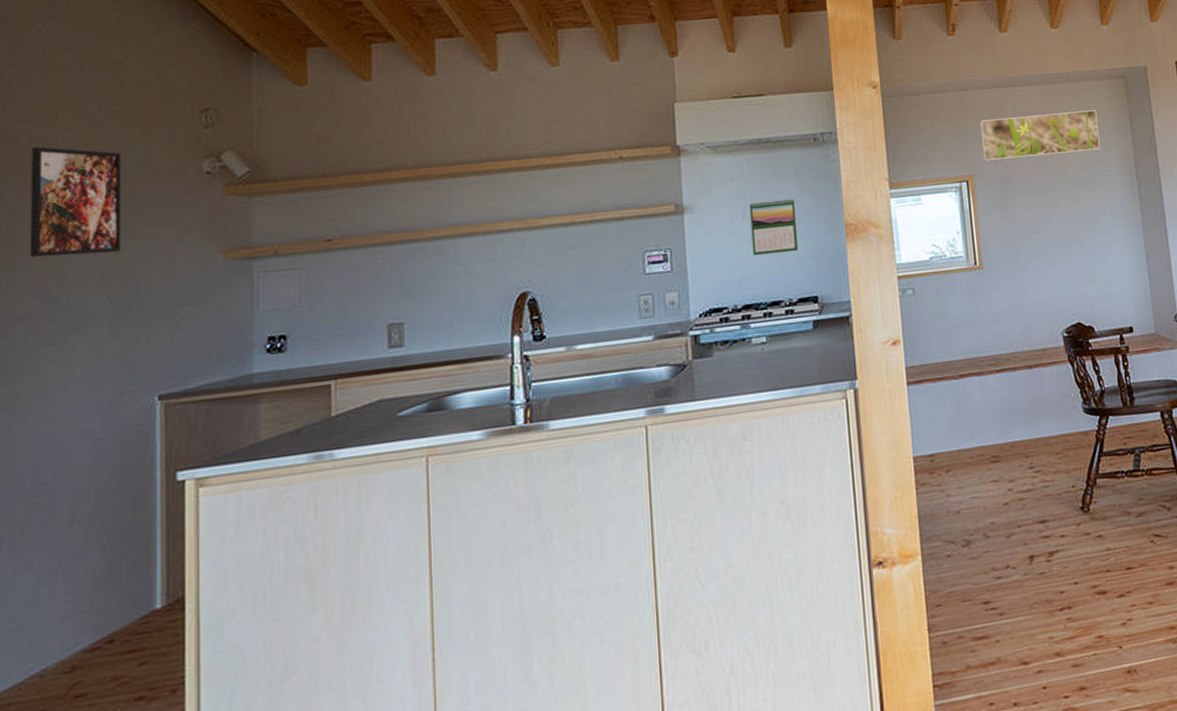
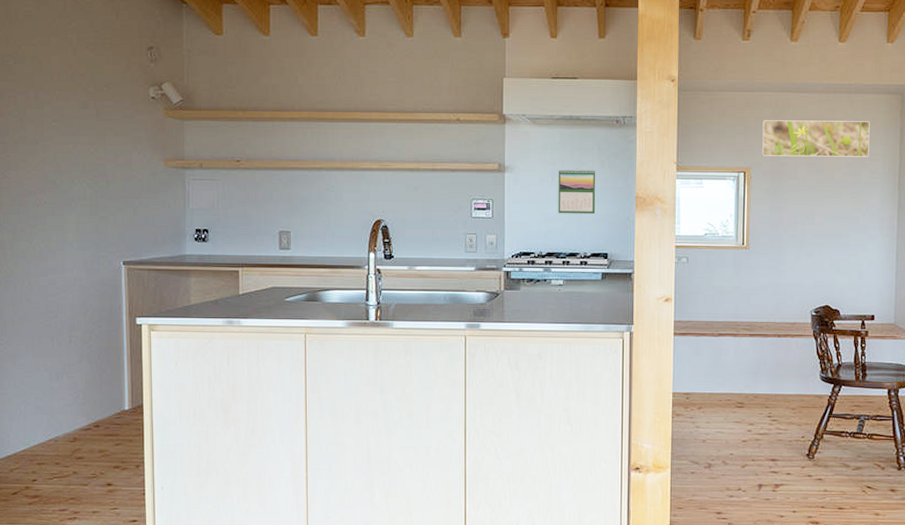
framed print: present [29,146,122,258] -> none [33,65,96,152]

